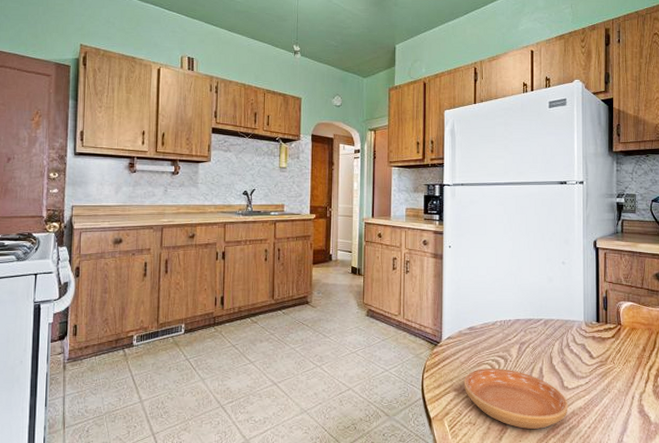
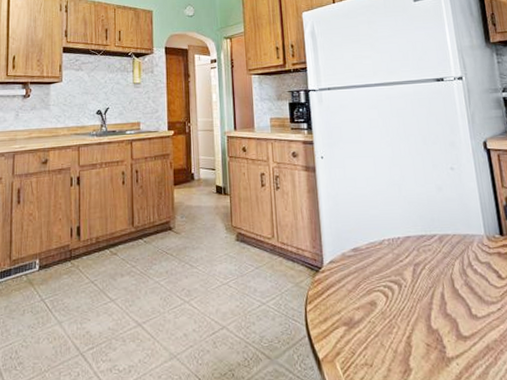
saucer: present [464,369,568,429] -> none [353,296,482,369]

